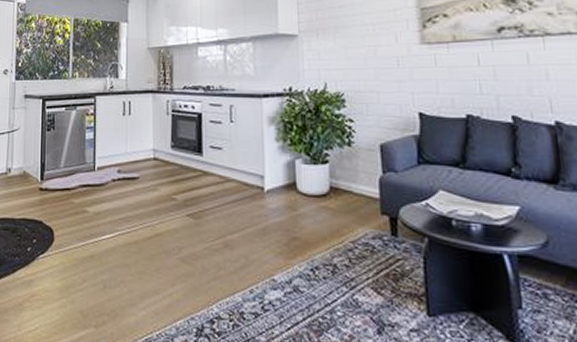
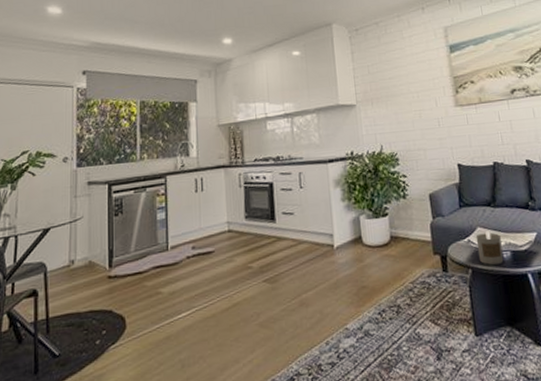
candle: none [436,196,472,238] -> present [475,231,504,266]

